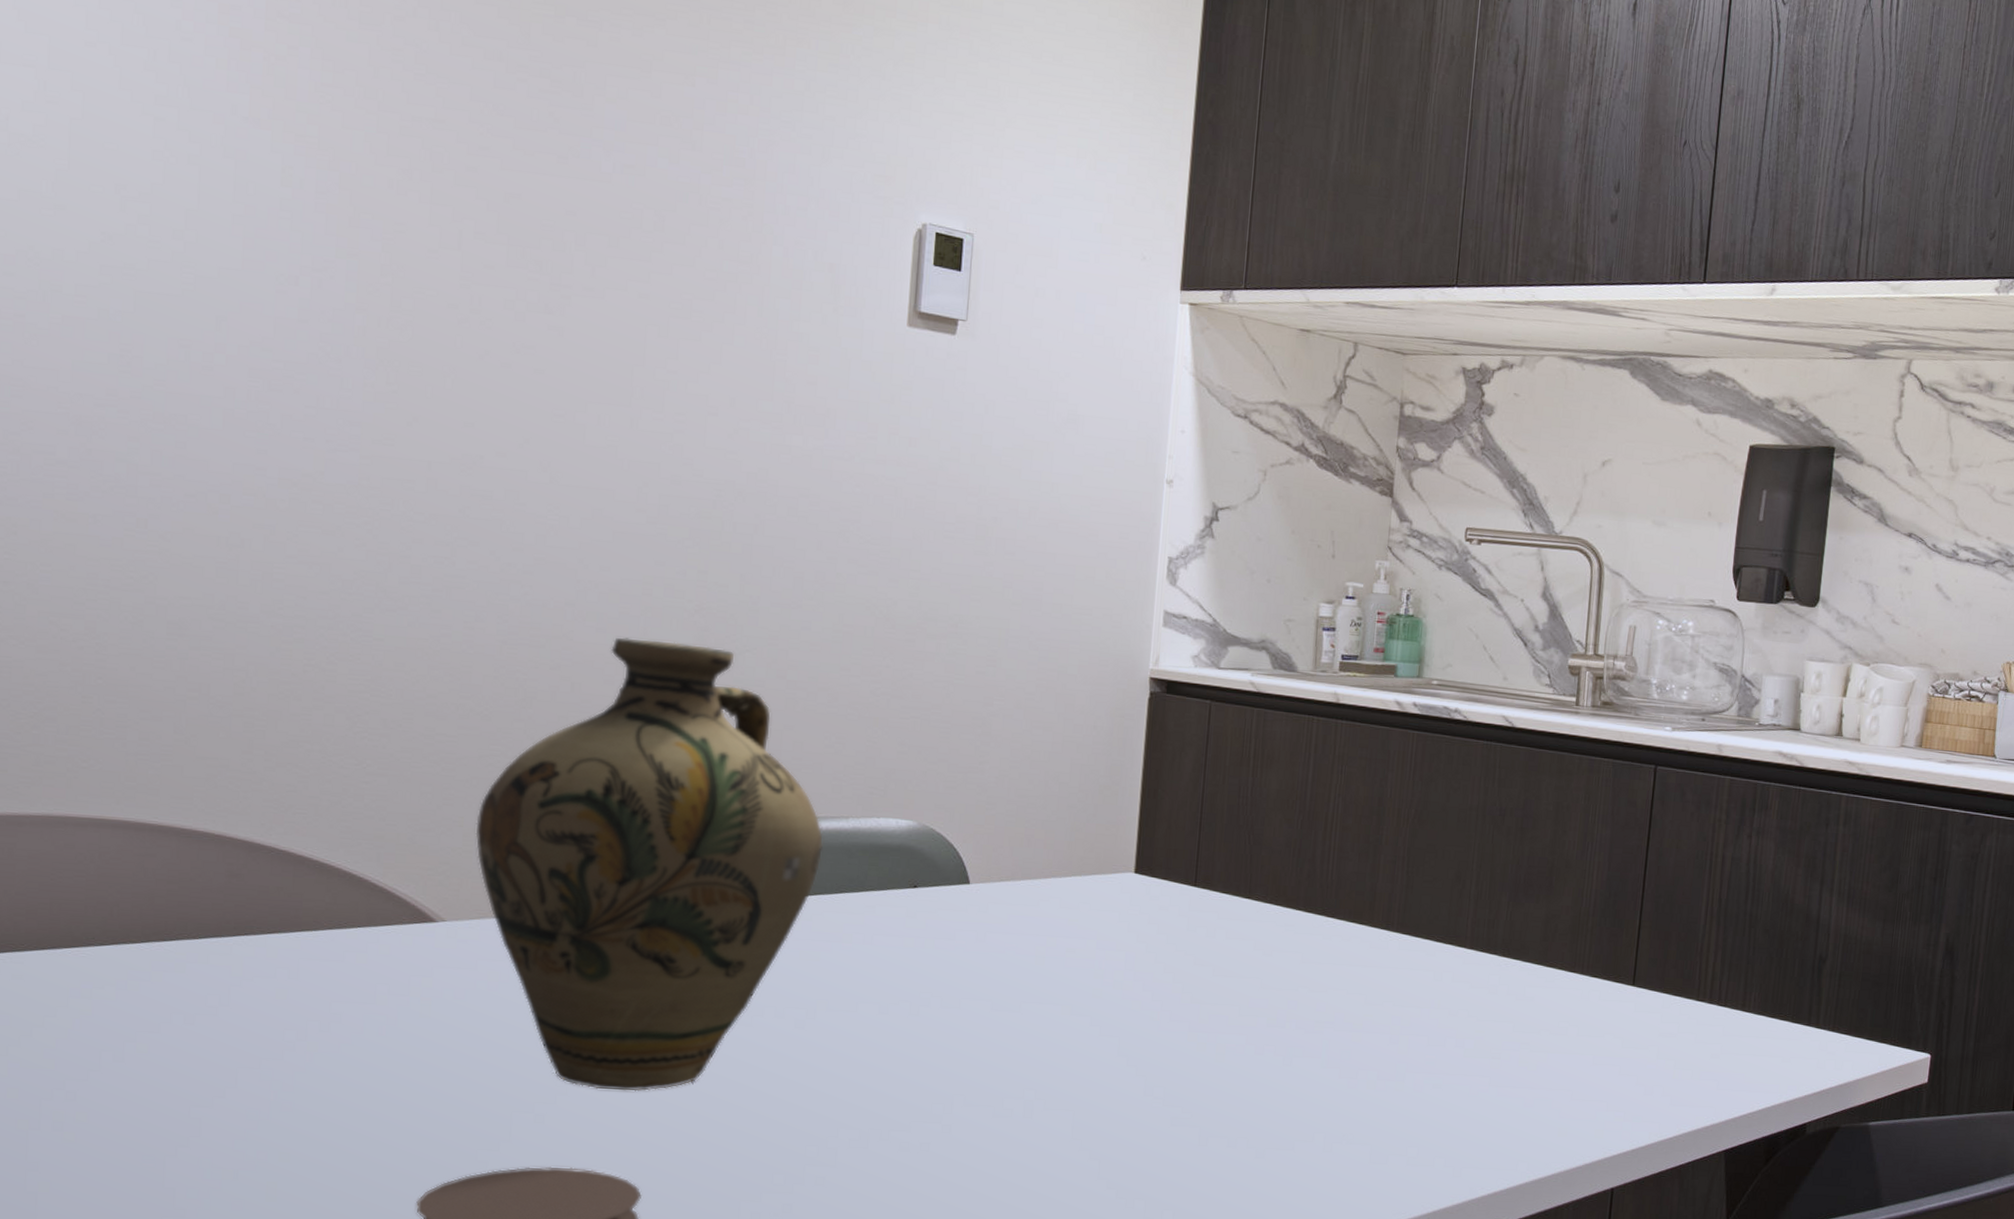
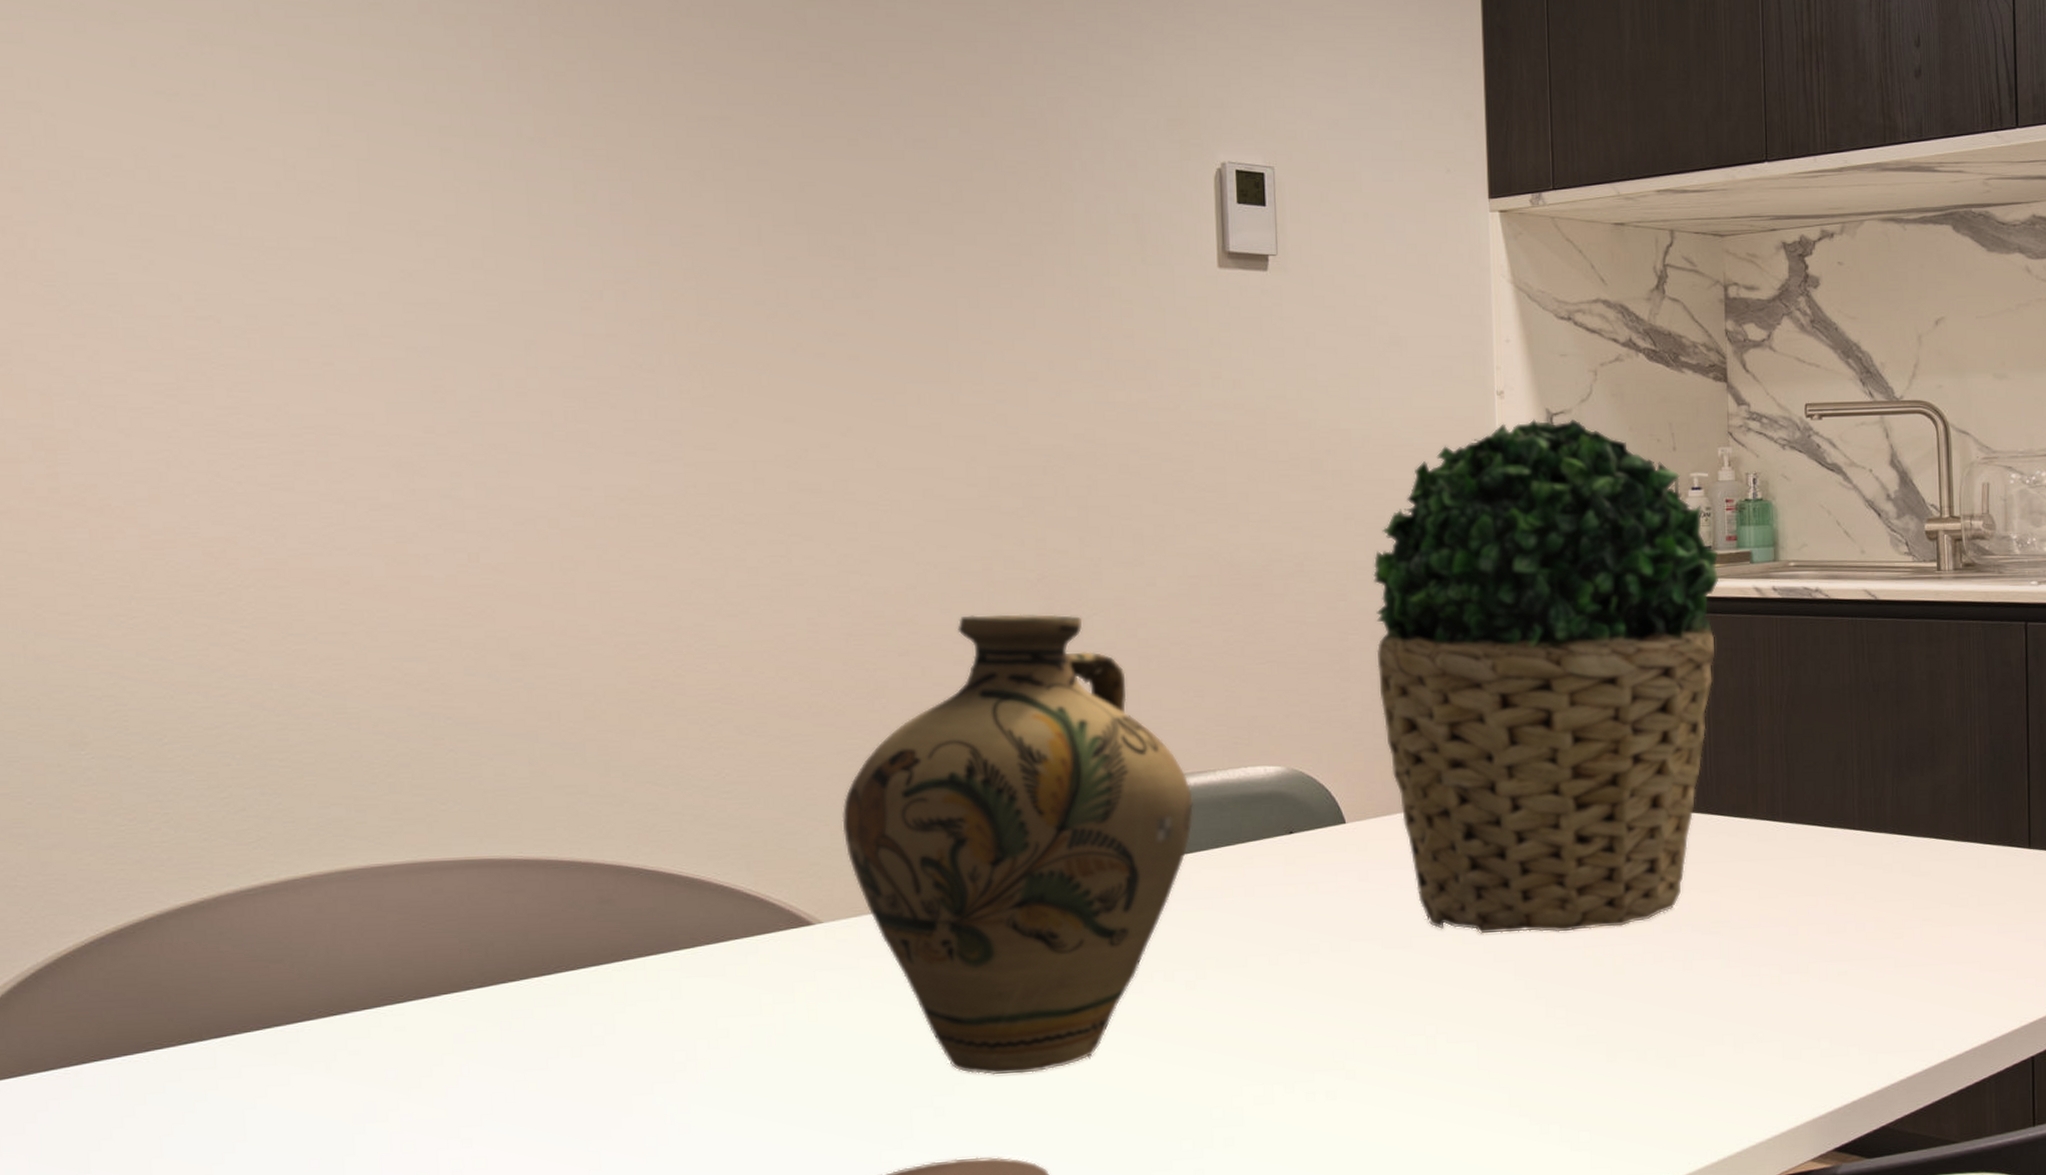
potted plant: none [1017,511,1365,1016] -> present [1373,418,1720,934]

